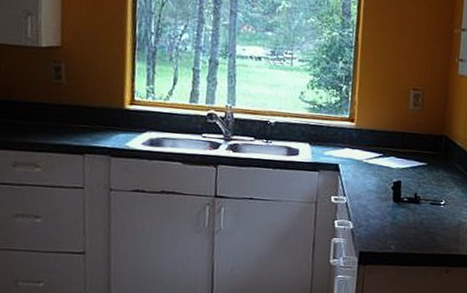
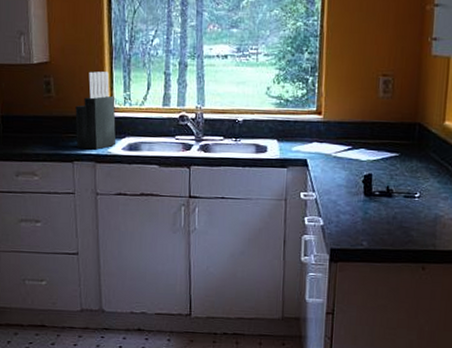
knife block: none [88,60,137,143] -> present [75,71,116,150]

